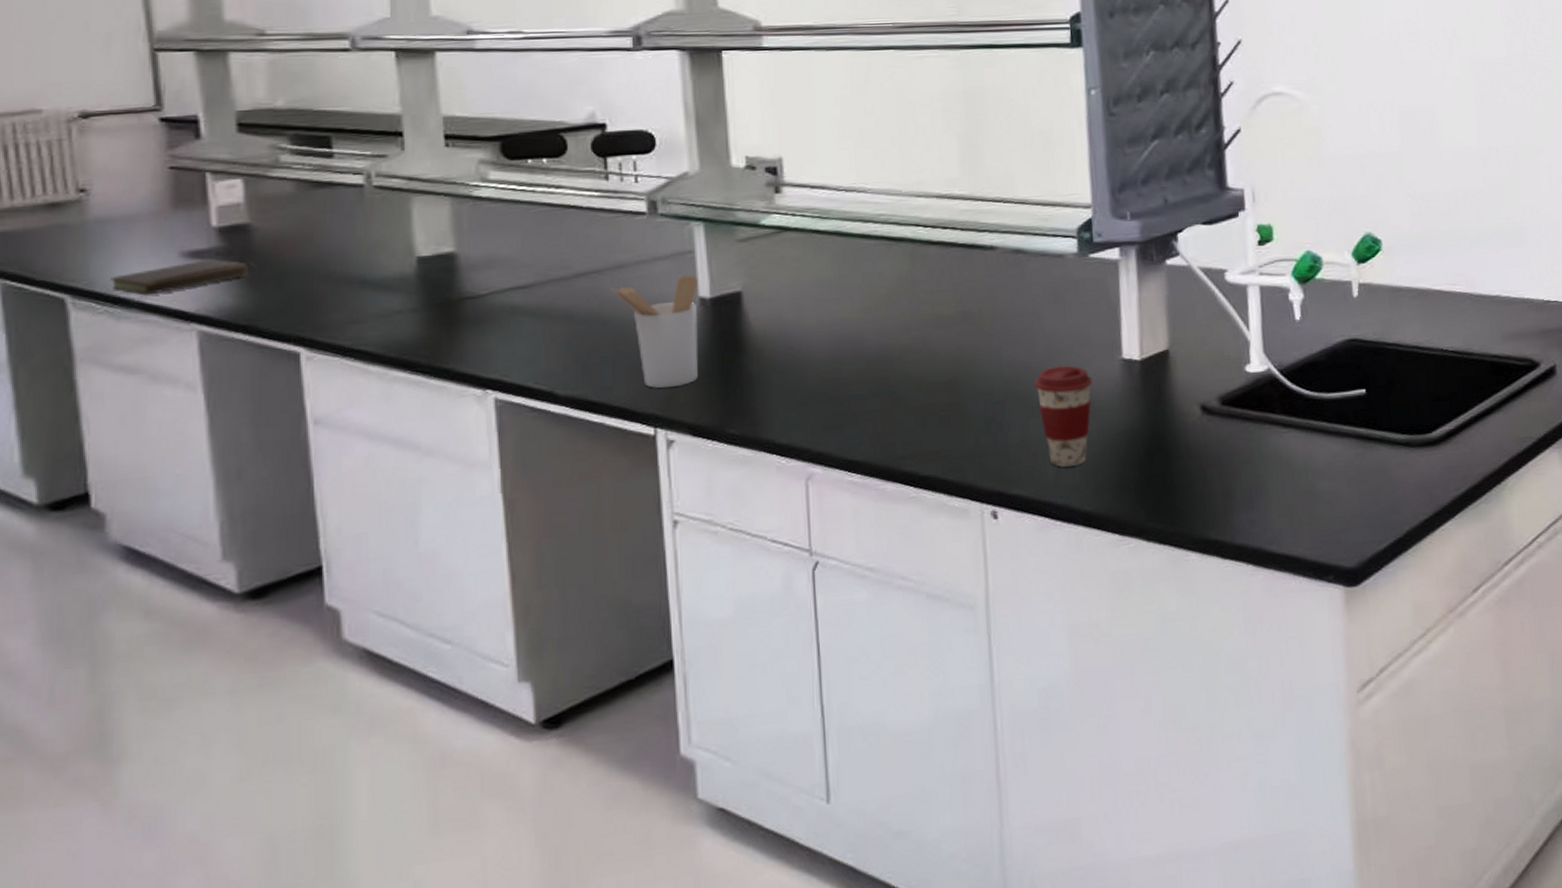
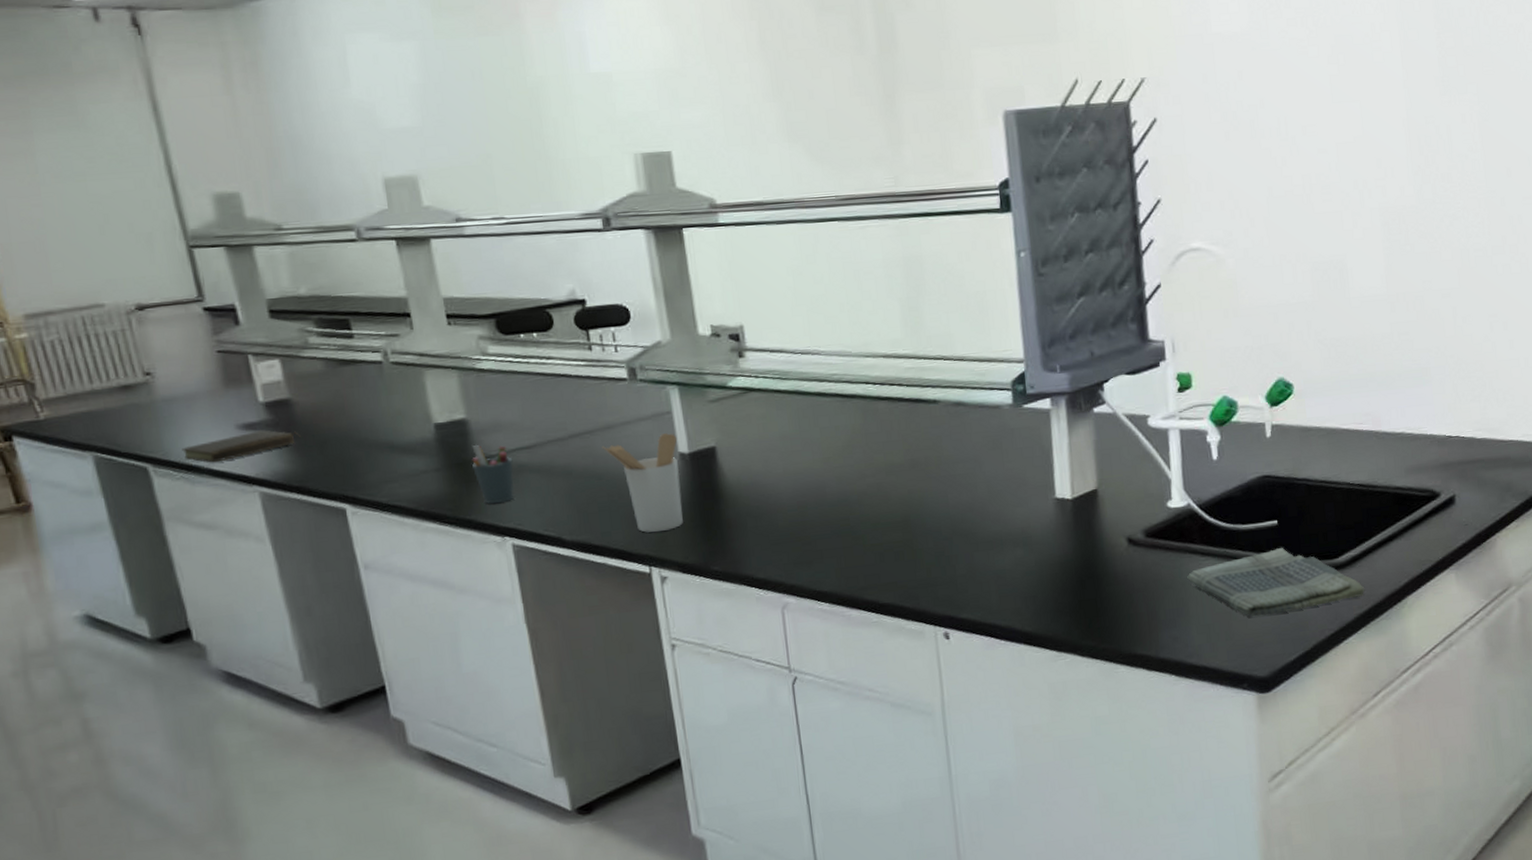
pen holder: none [457,282,505,351] -> present [471,444,514,504]
coffee cup: present [1034,365,1092,467] -> none [977,505,1029,594]
dish towel: none [1267,420,1462,499] -> present [1187,548,1365,617]

